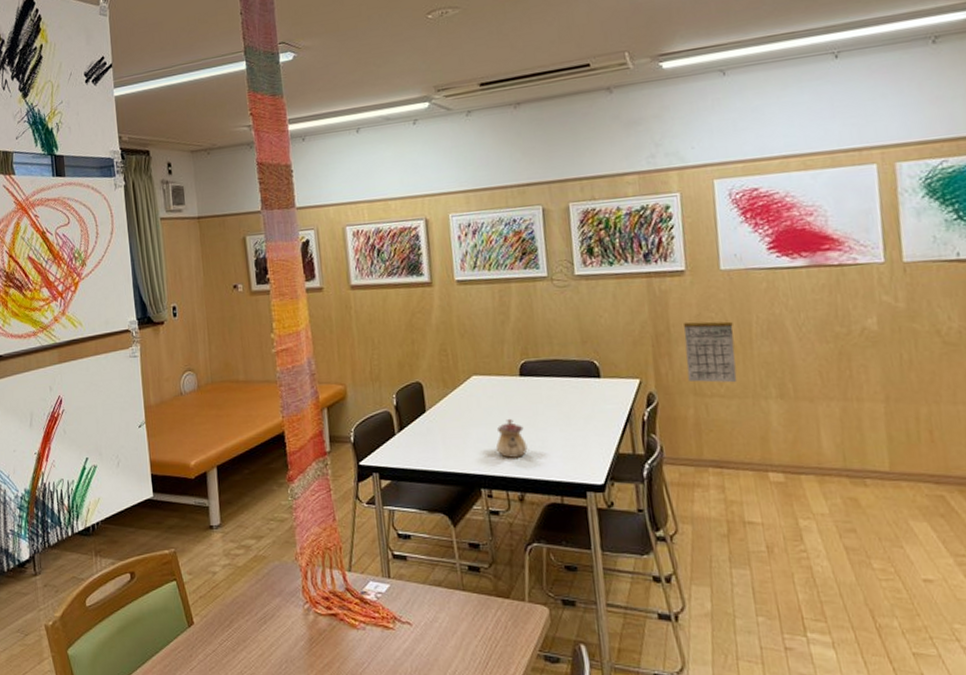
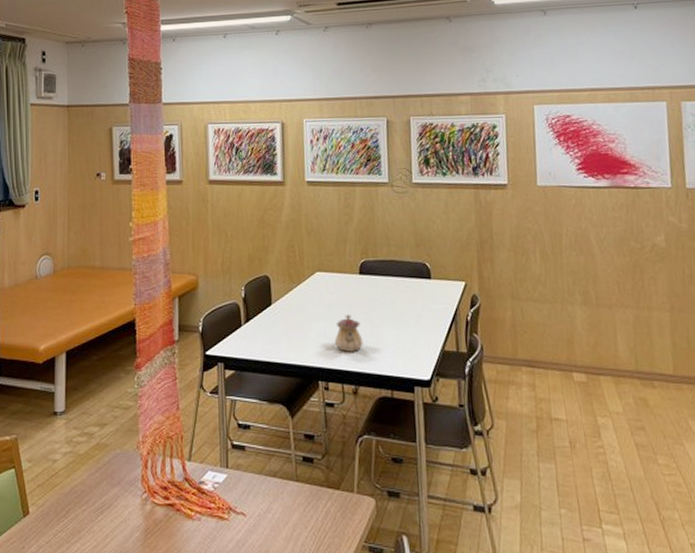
calendar: present [683,321,738,383] -> none [504,231,549,289]

